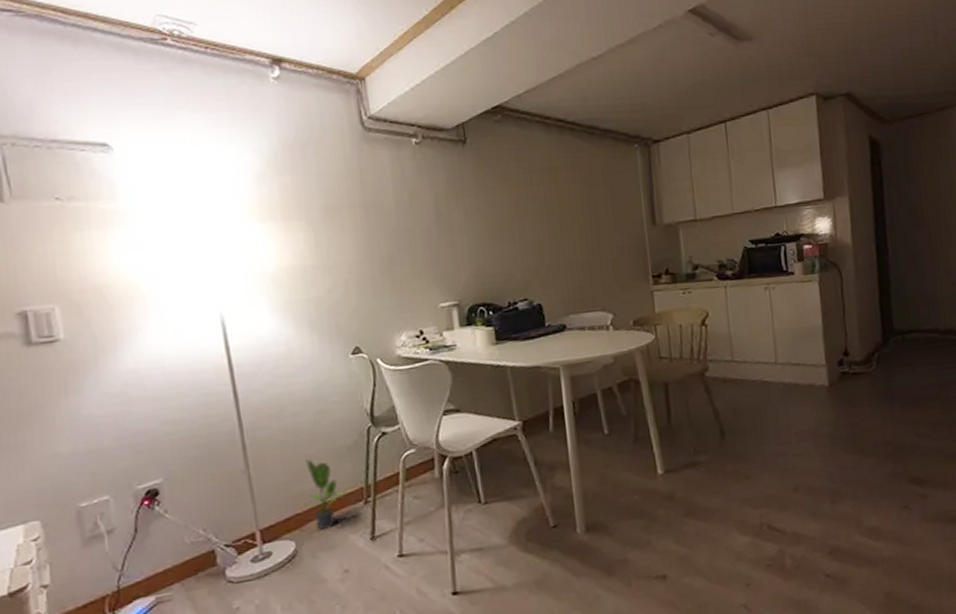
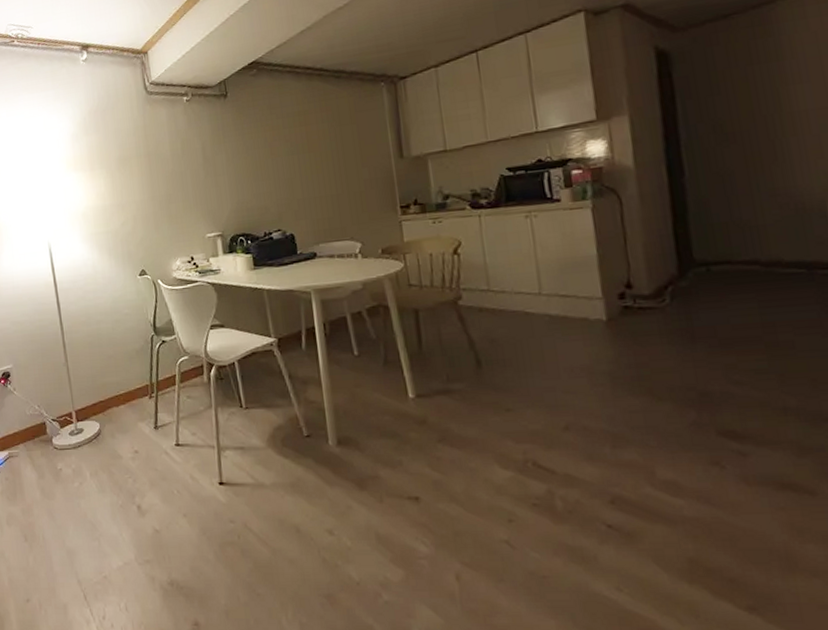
potted plant: present [303,459,347,530] -> none [105,358,136,416]

